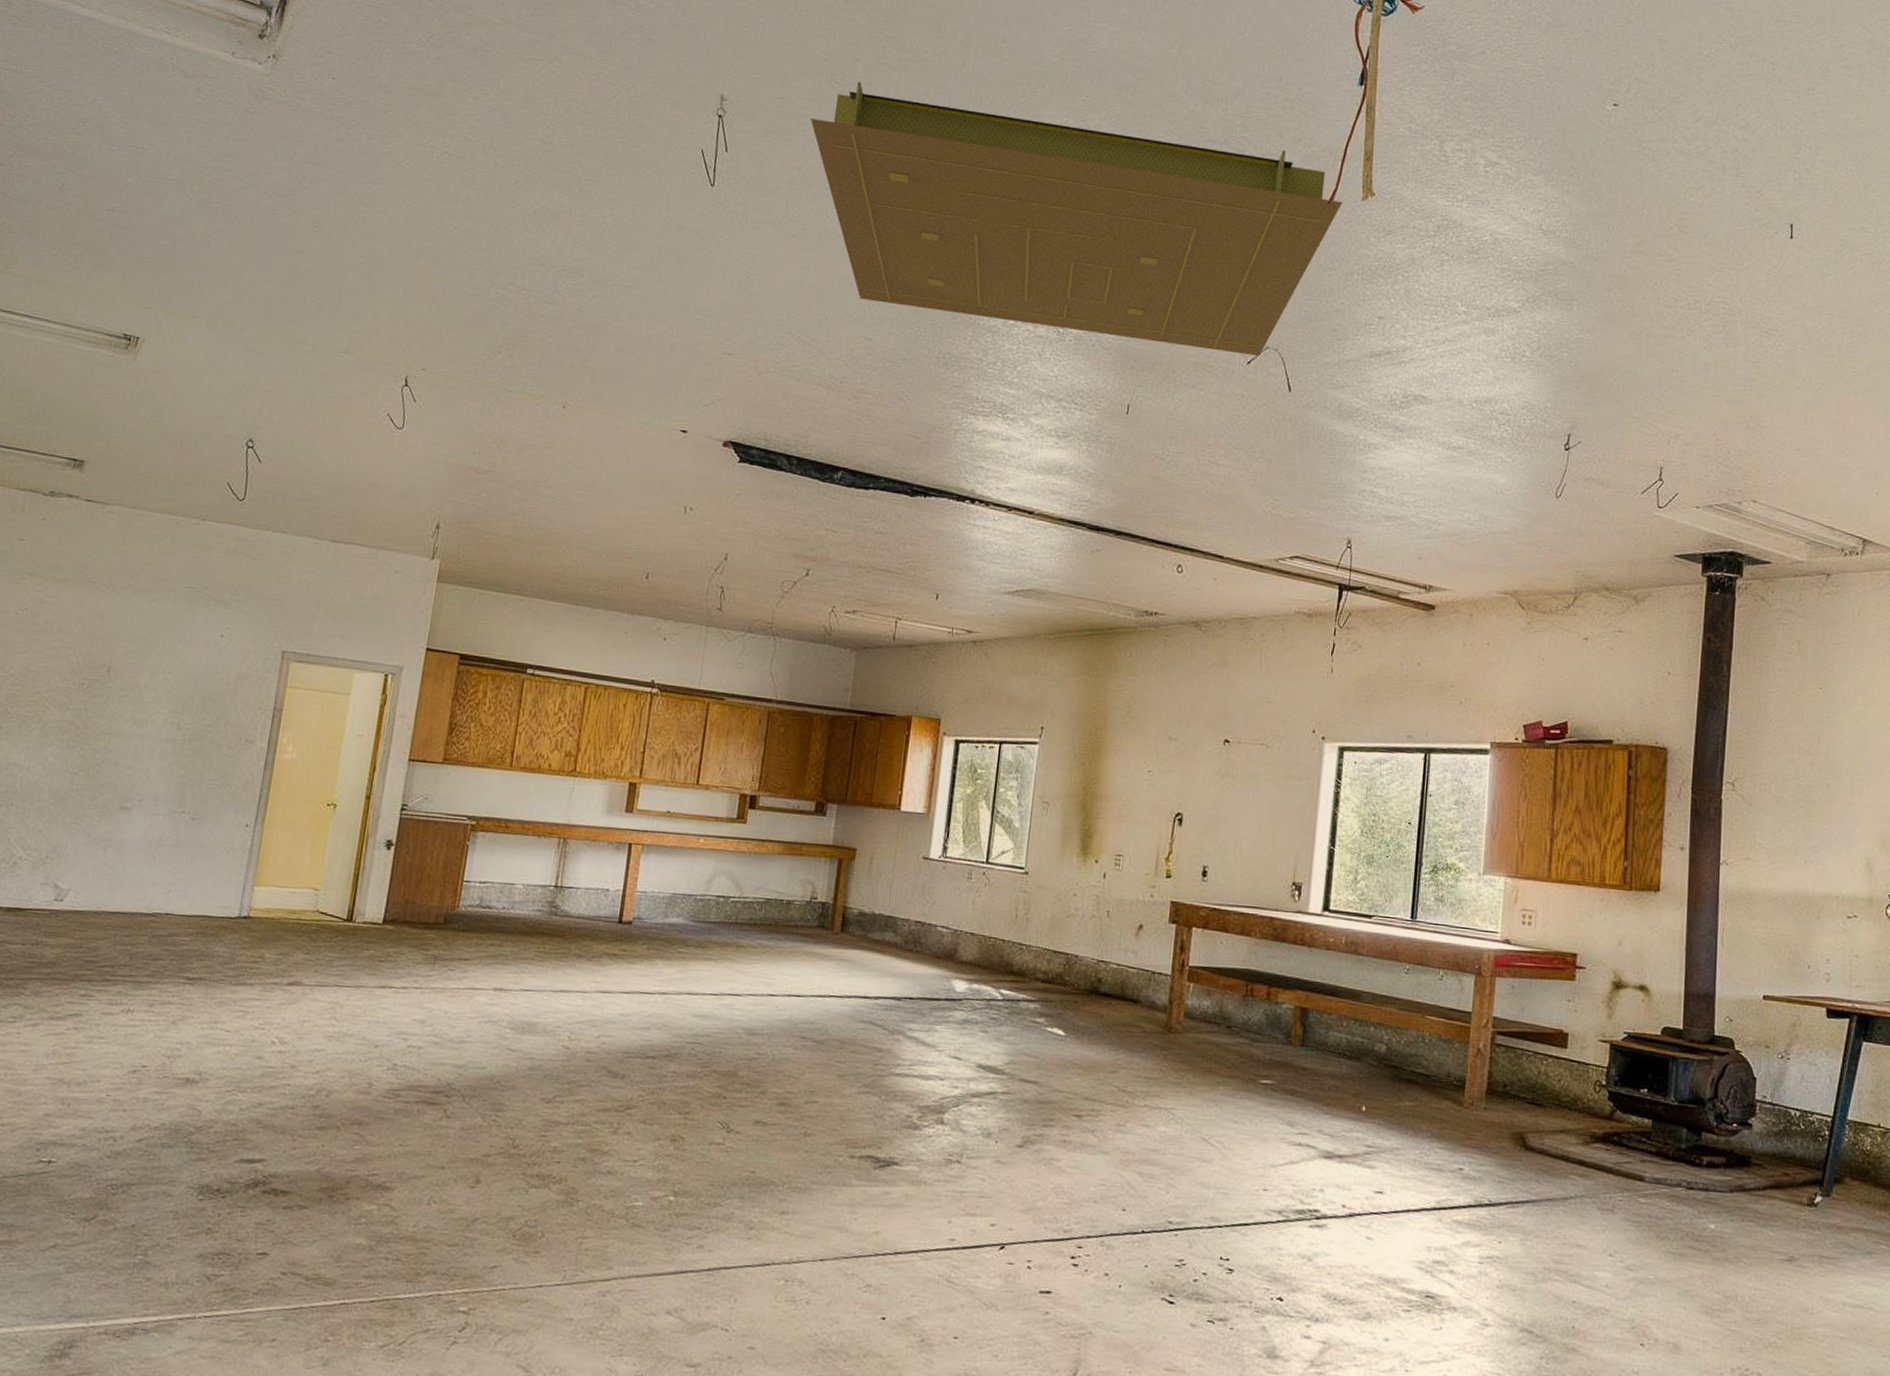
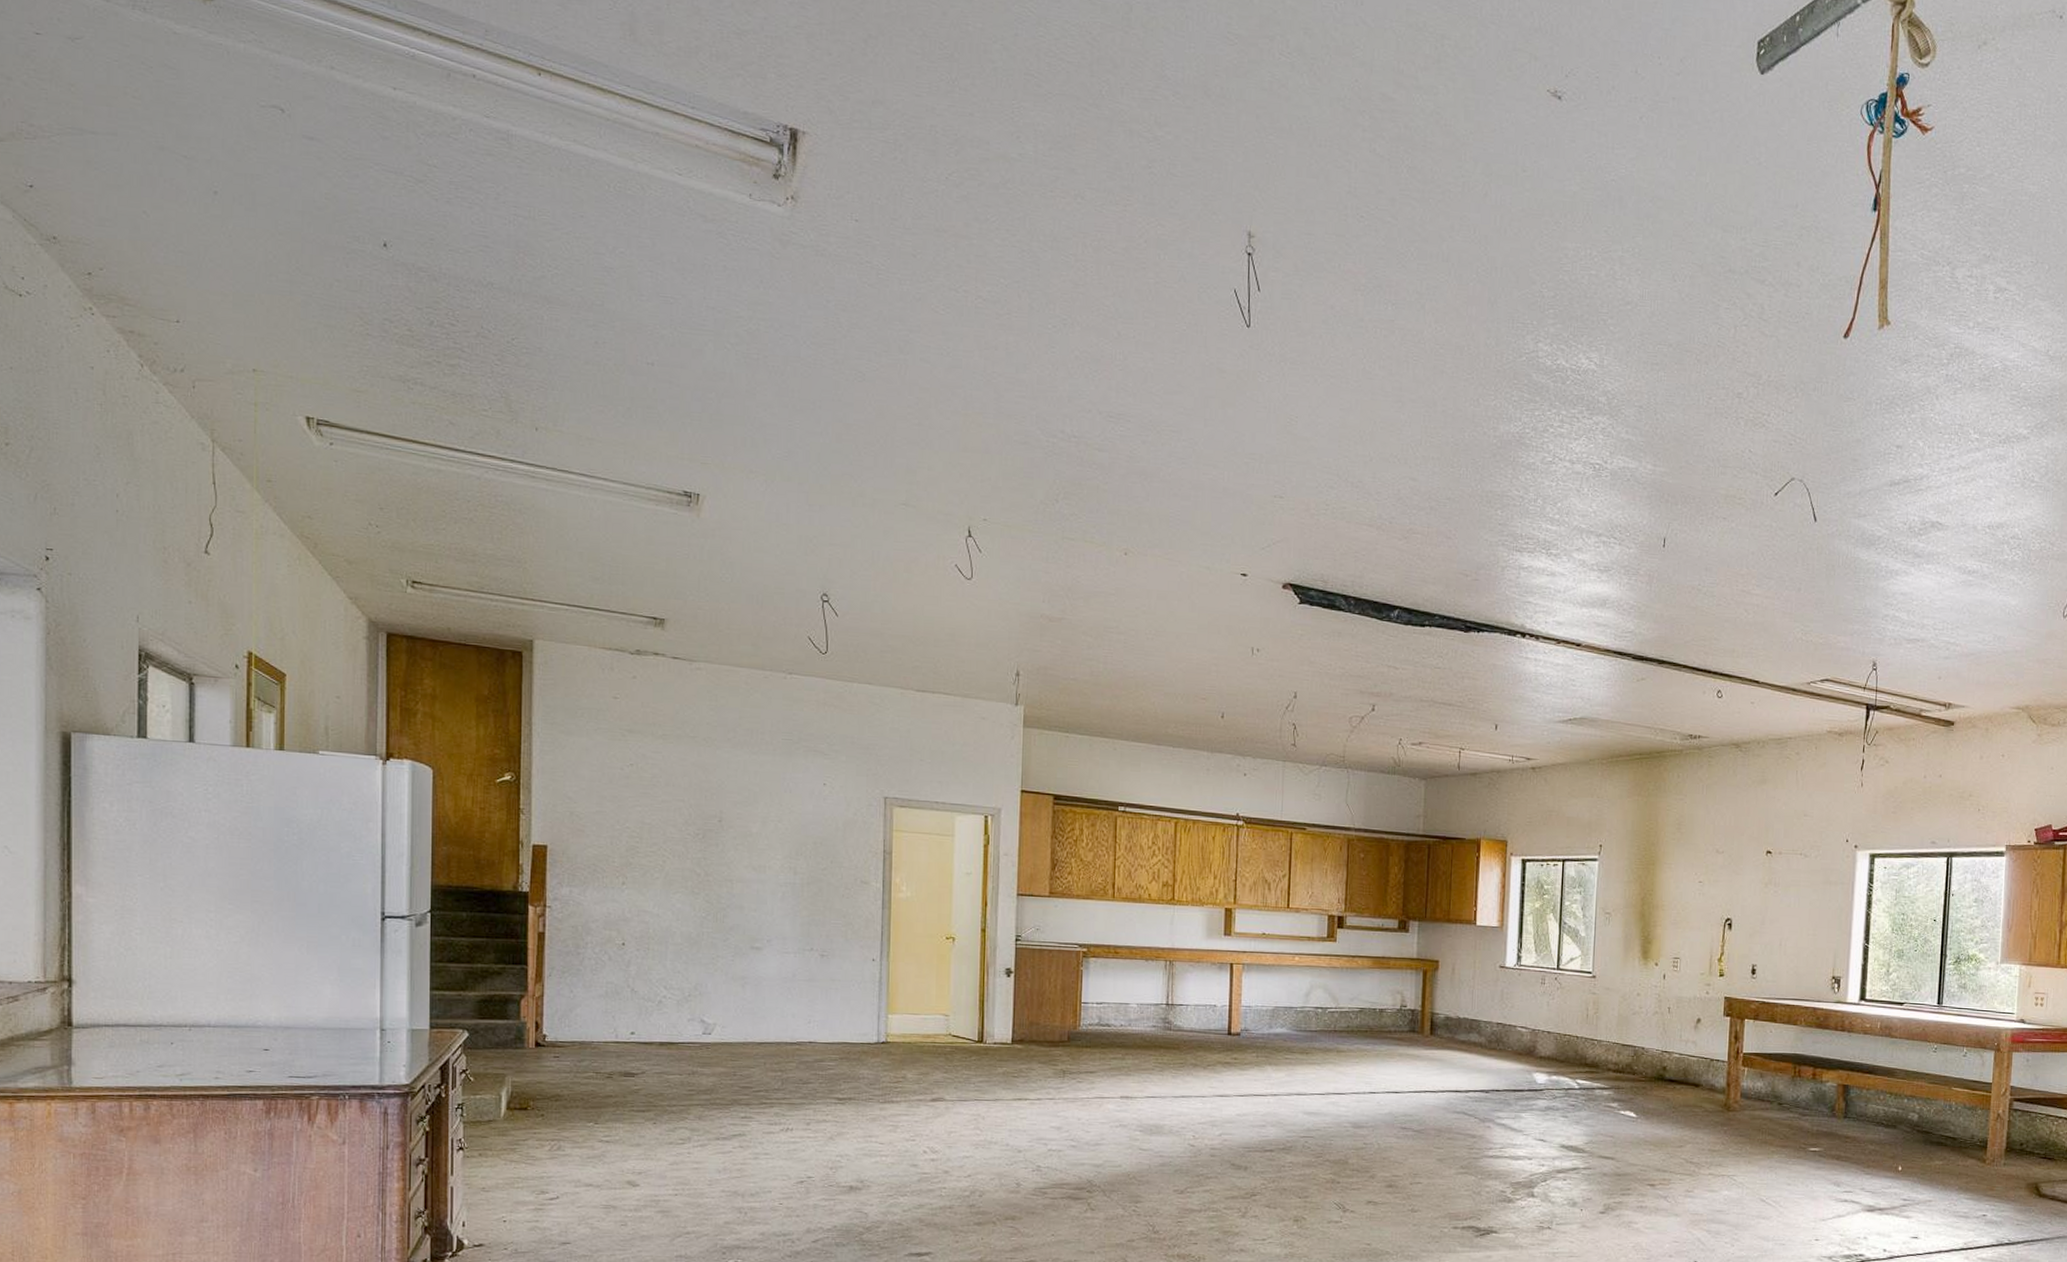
light panel: present [810,81,1342,356] -> none [1338,214,1860,487]

